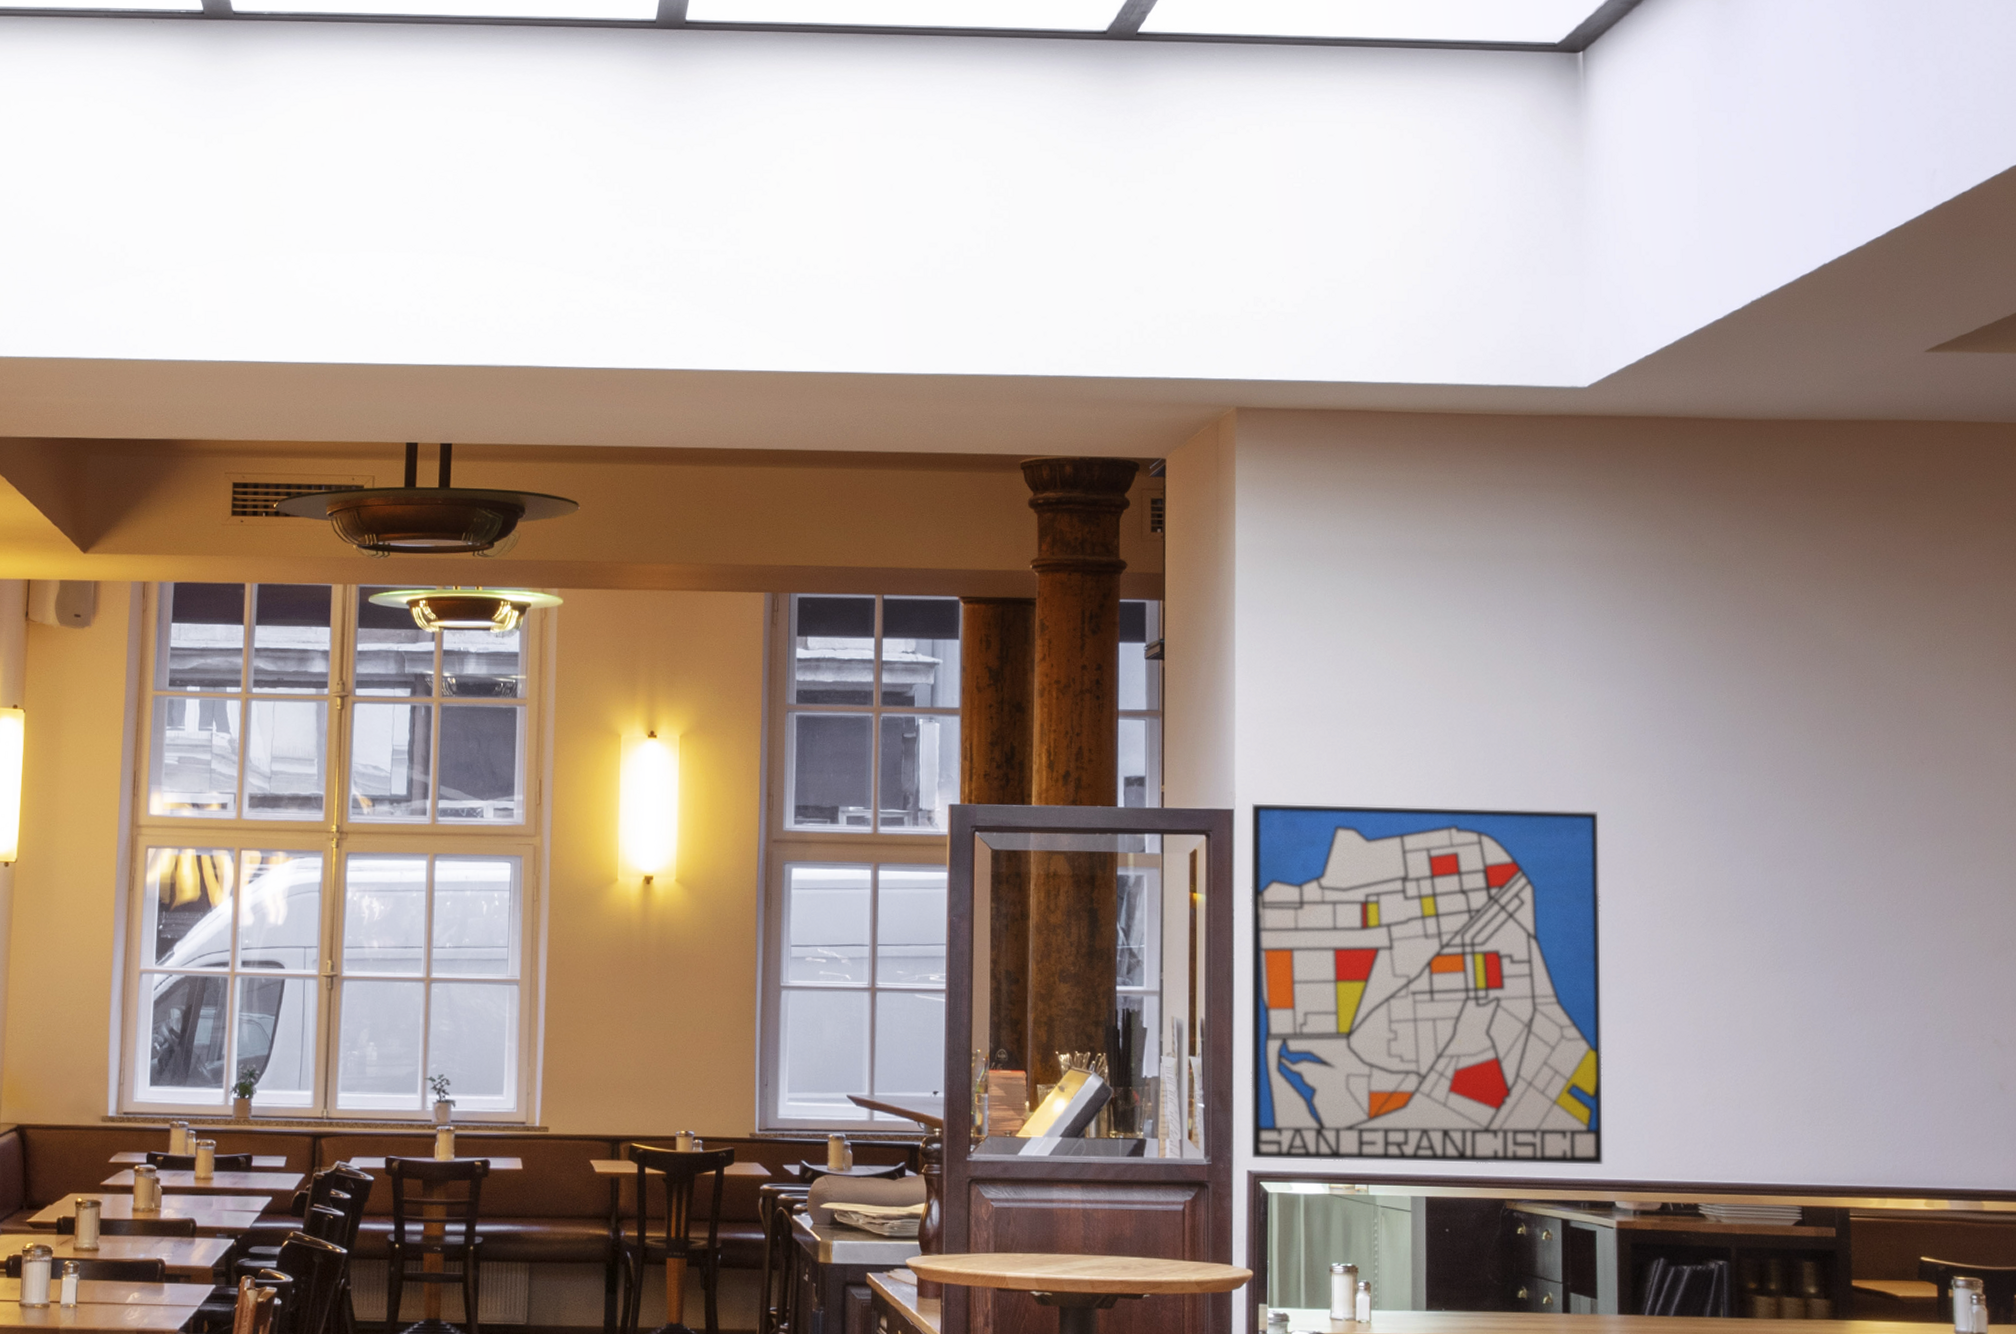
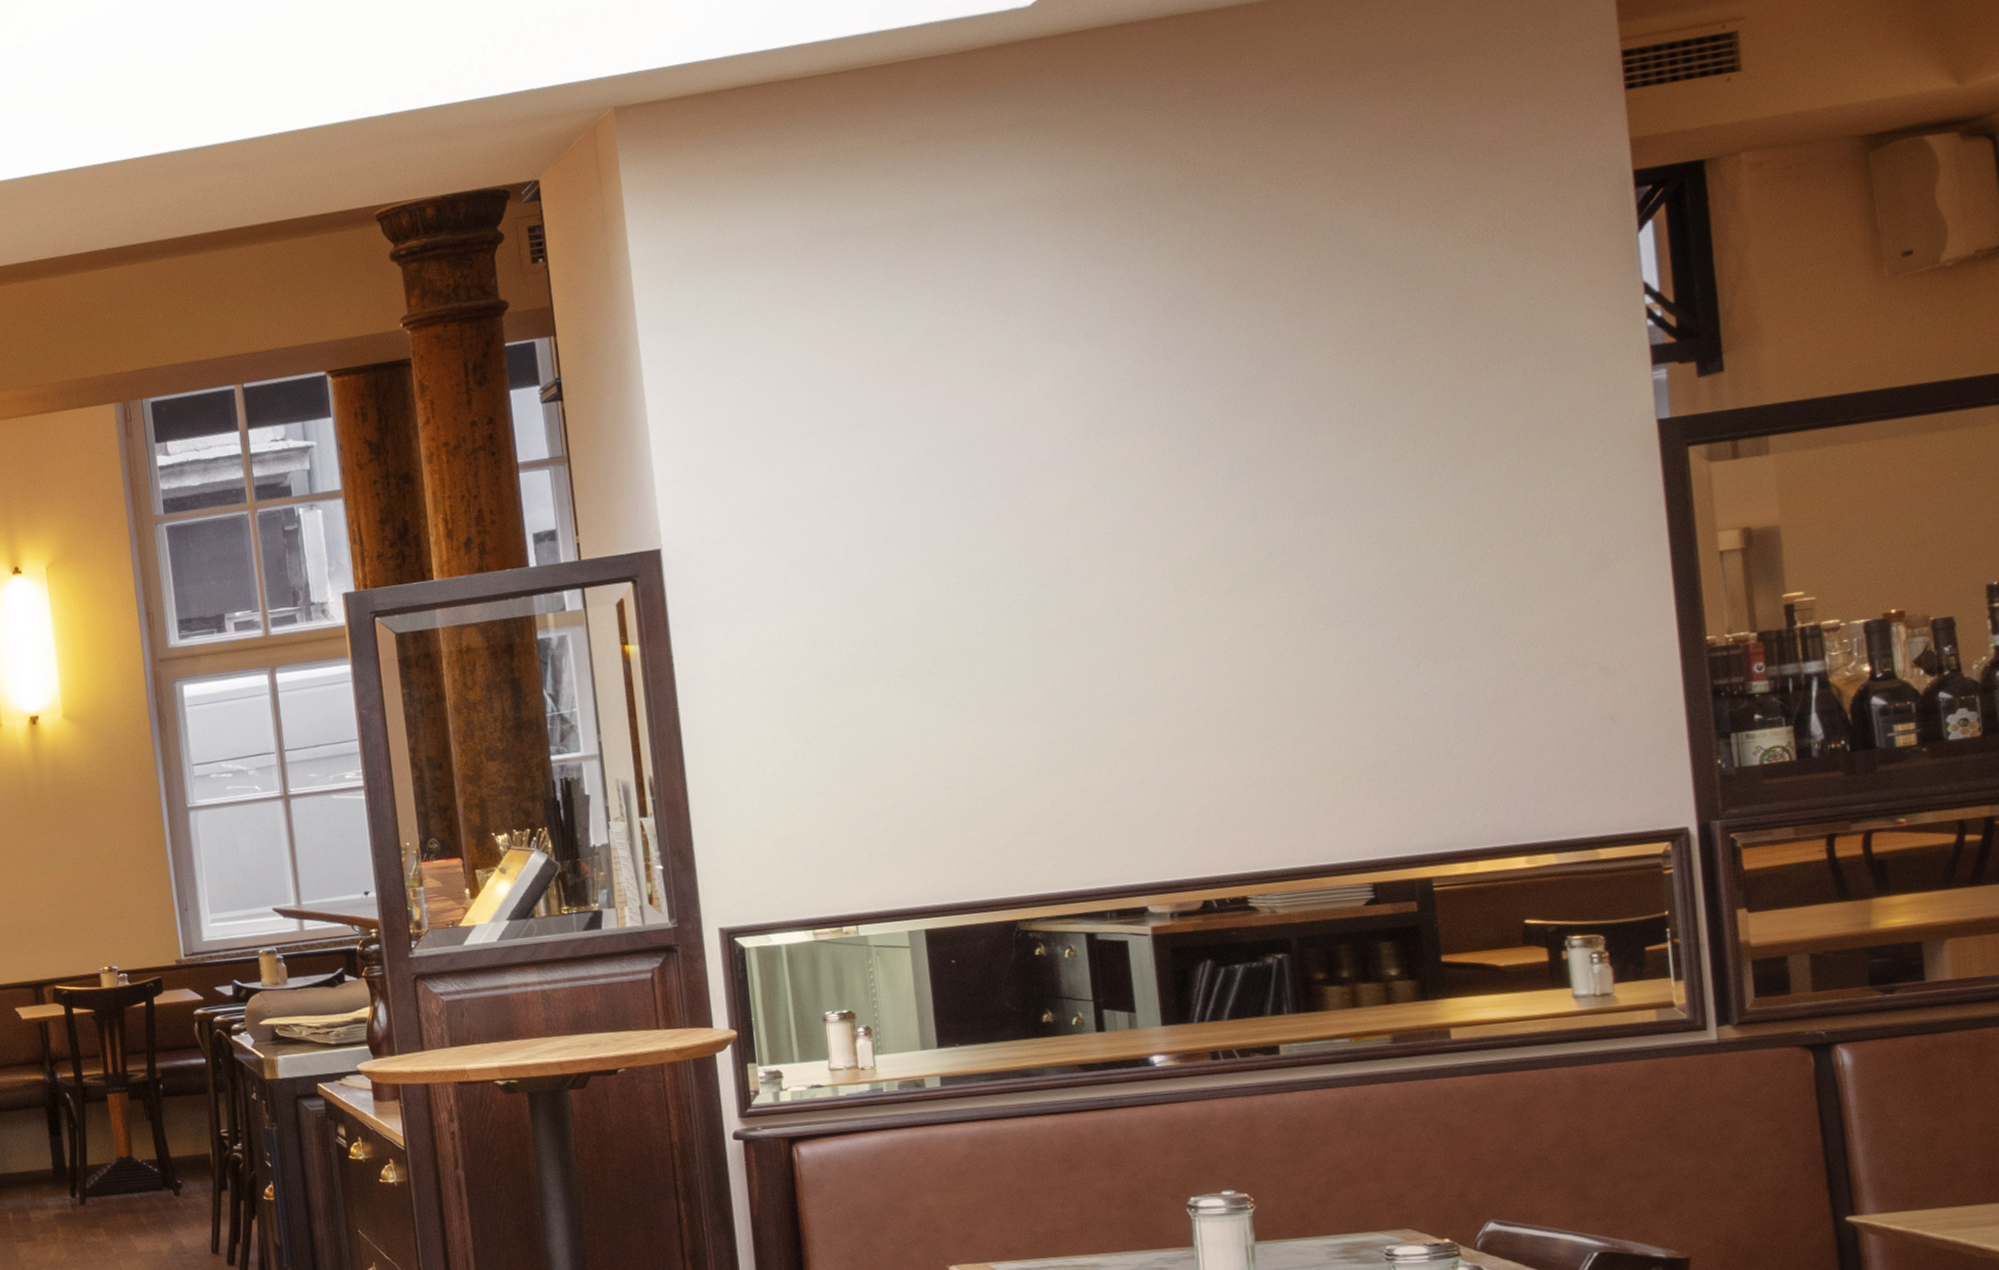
wall art: present [1250,804,1603,1164] -> none [680,486,1130,915]

